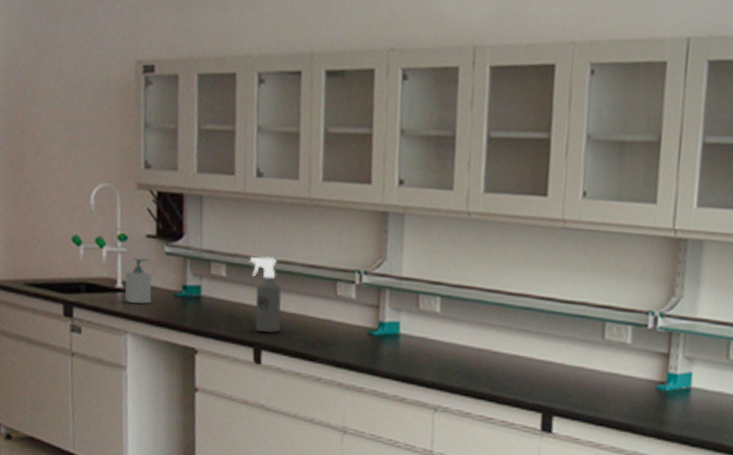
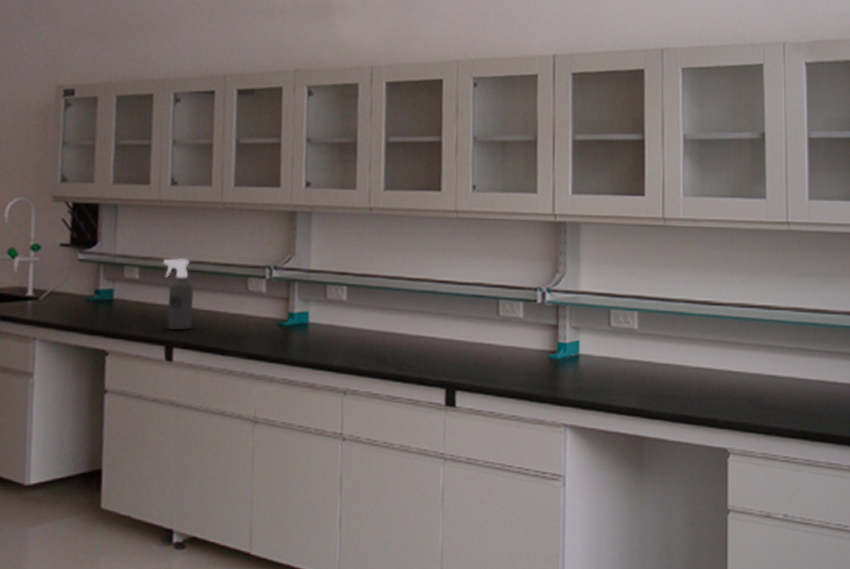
soap bottle: present [125,258,152,304] -> none [35,266,64,311]

